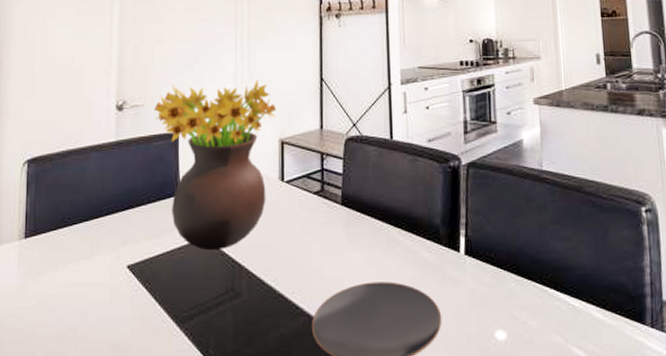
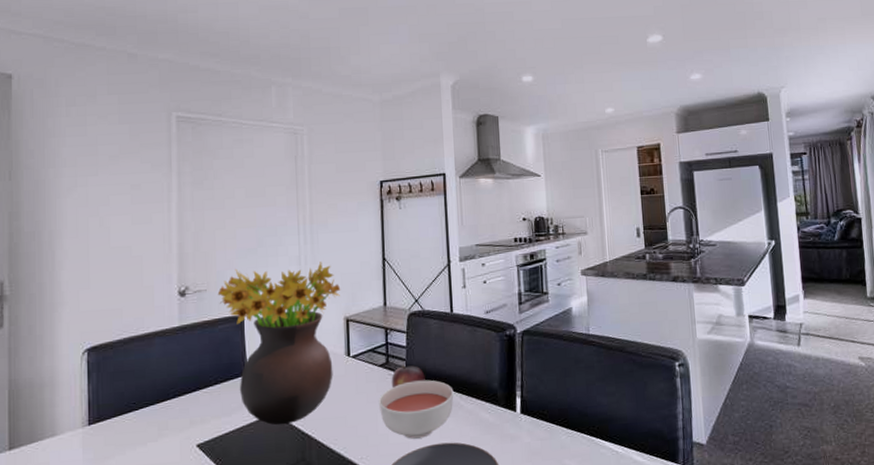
bowl: none [312,211,392,275] -> present [378,380,454,439]
fruit: none [326,194,362,218] -> present [391,365,425,388]

